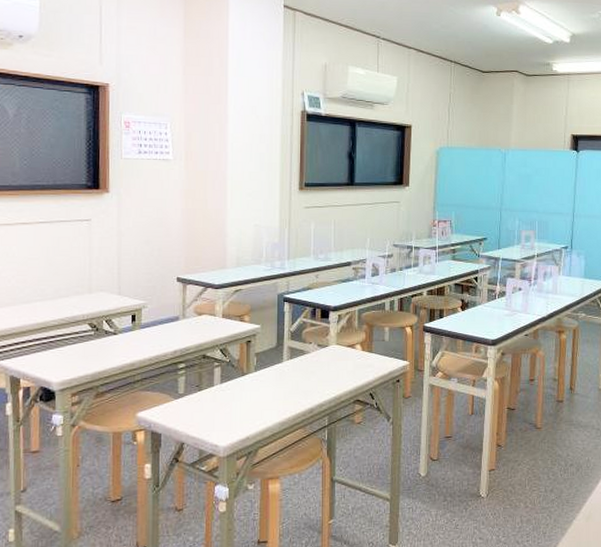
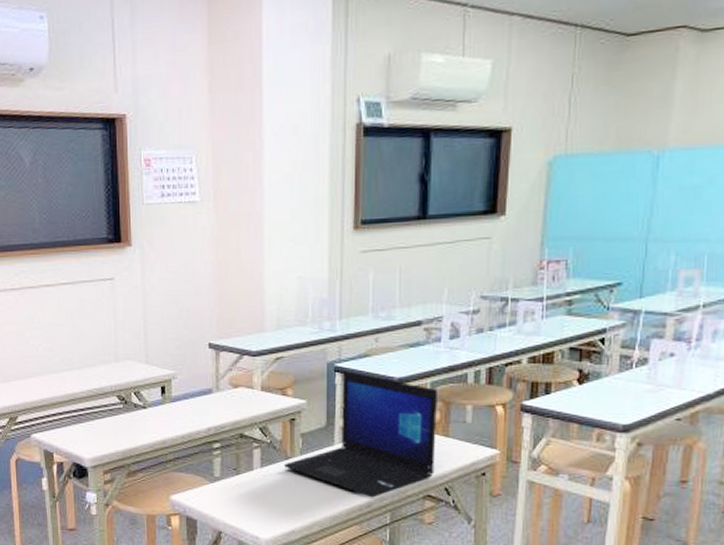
laptop: none [241,301,363,405] -> present [284,371,437,498]

